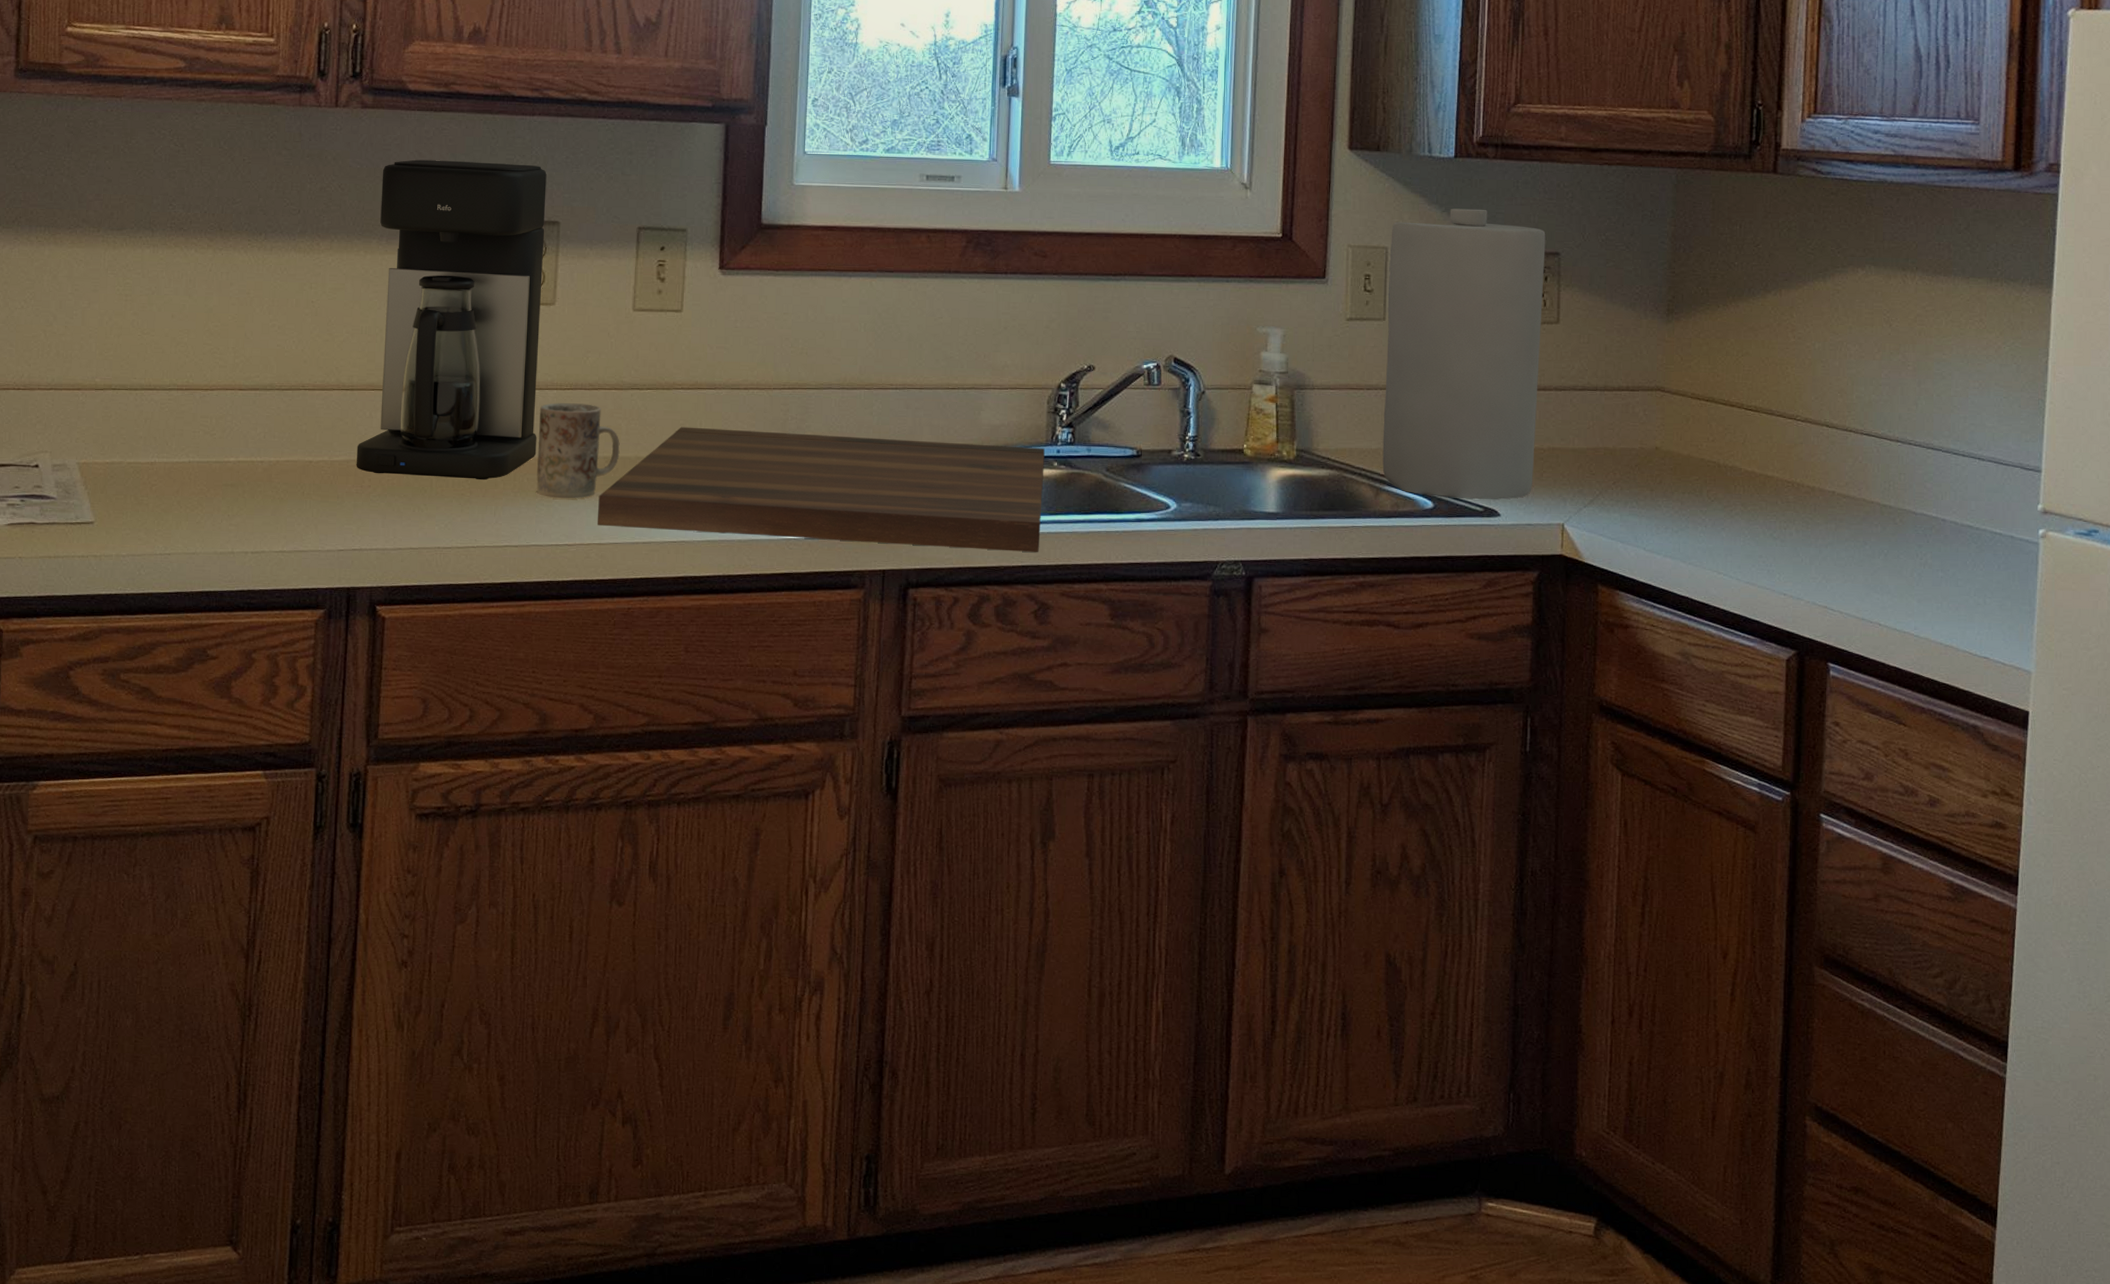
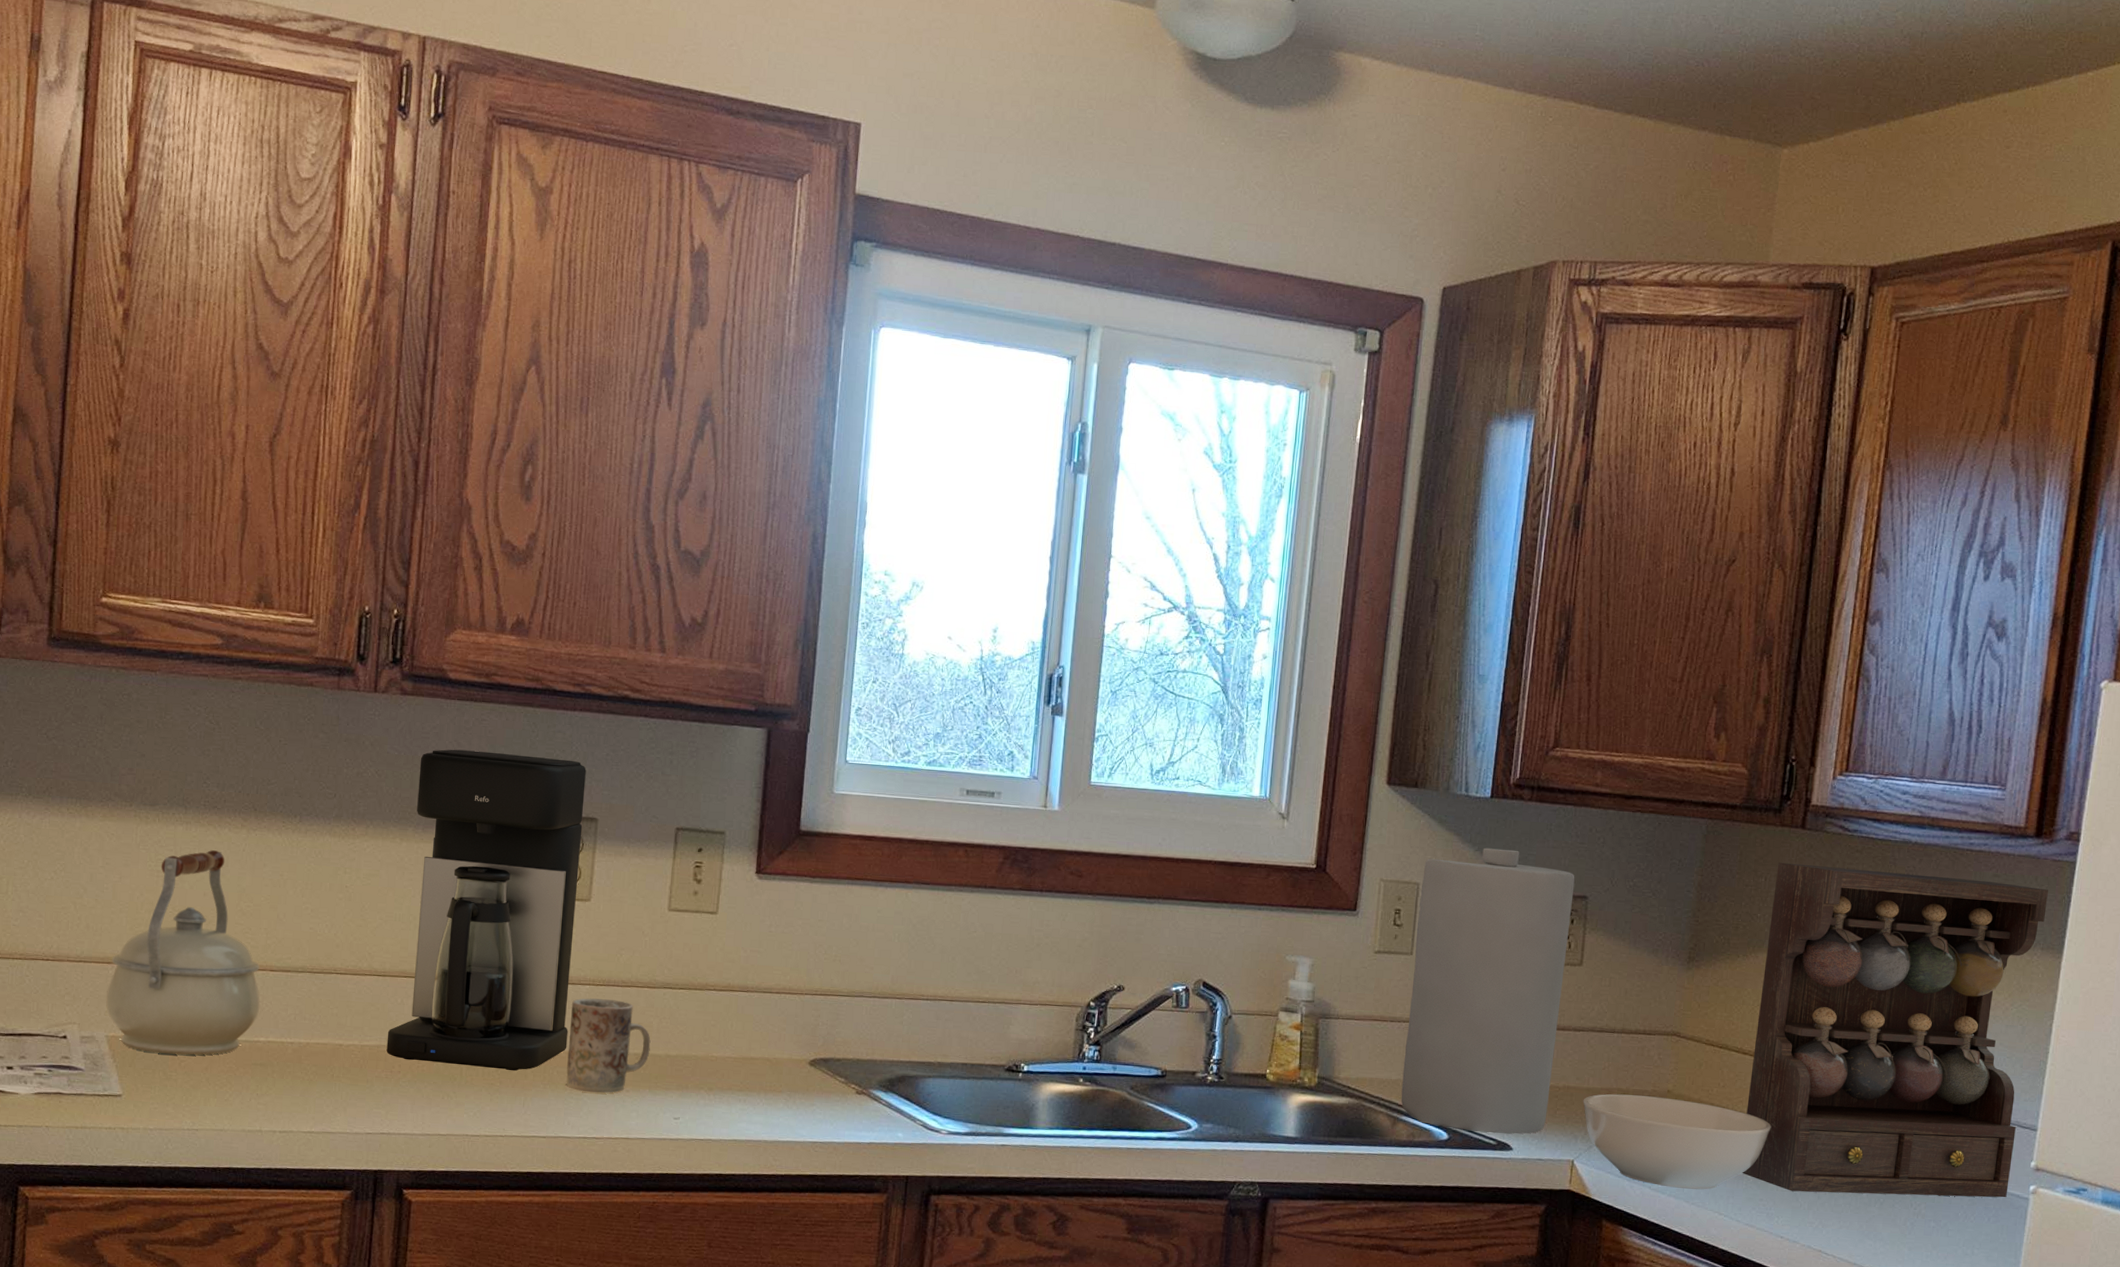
kettle: none [76,272,230,479] -> present [105,850,261,1055]
cutting board: present [597,427,1045,552] -> none [625,1027,1071,1165]
bowl: none [1569,453,1765,549] -> present [1583,1093,1772,1190]
spice rack: none [1738,208,2032,547] -> present [1741,862,2048,1198]

